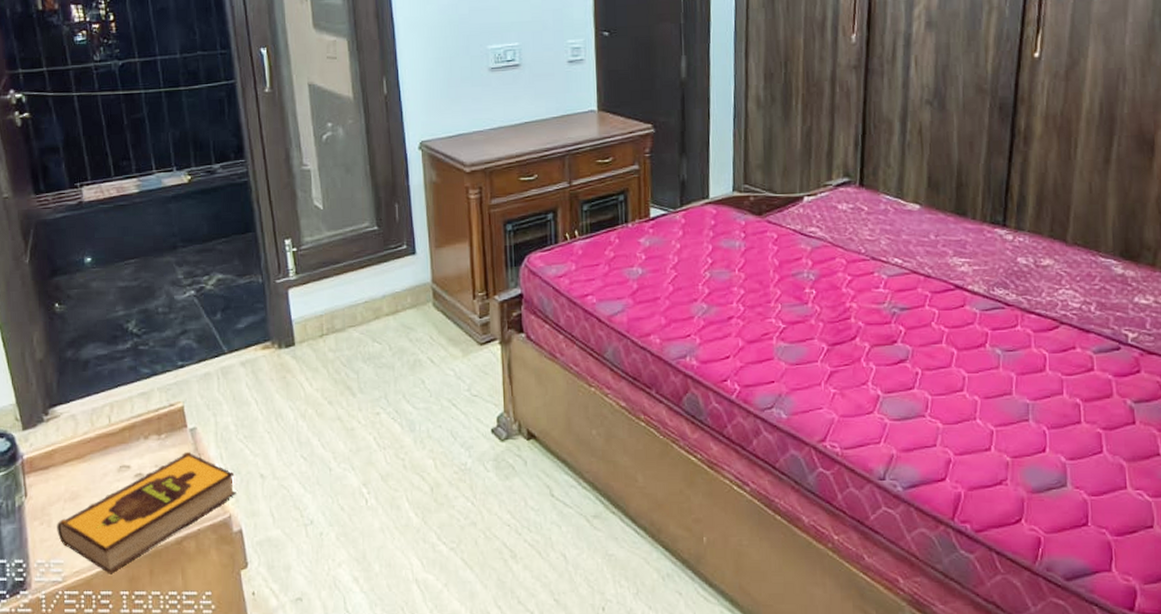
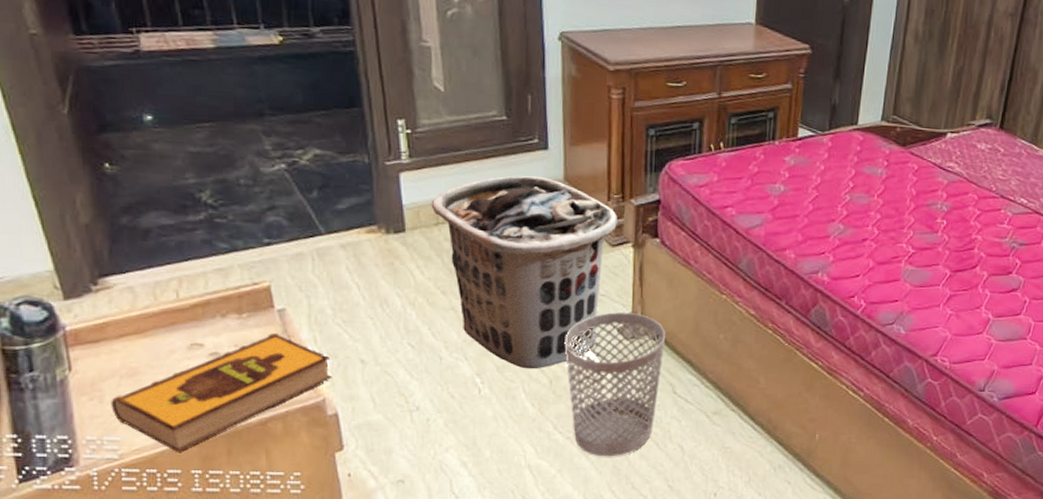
clothes hamper: none [316,281,484,477] -> present [431,175,617,370]
wastebasket: none [442,412,539,569] -> present [564,312,665,457]

